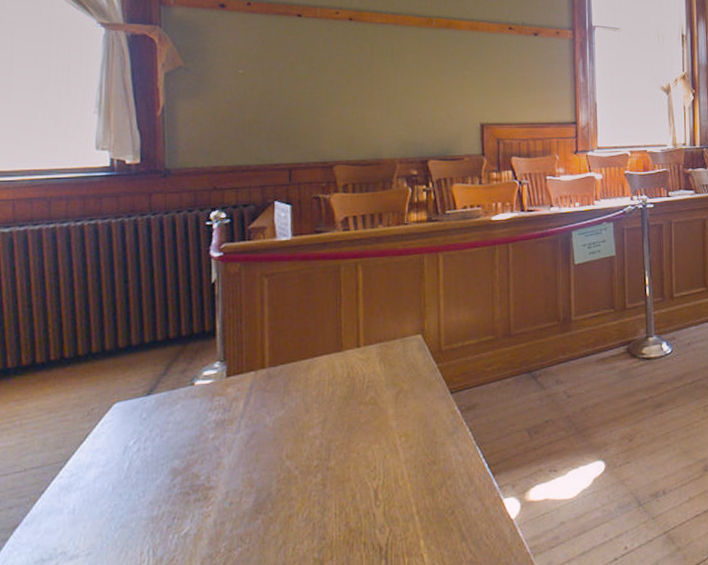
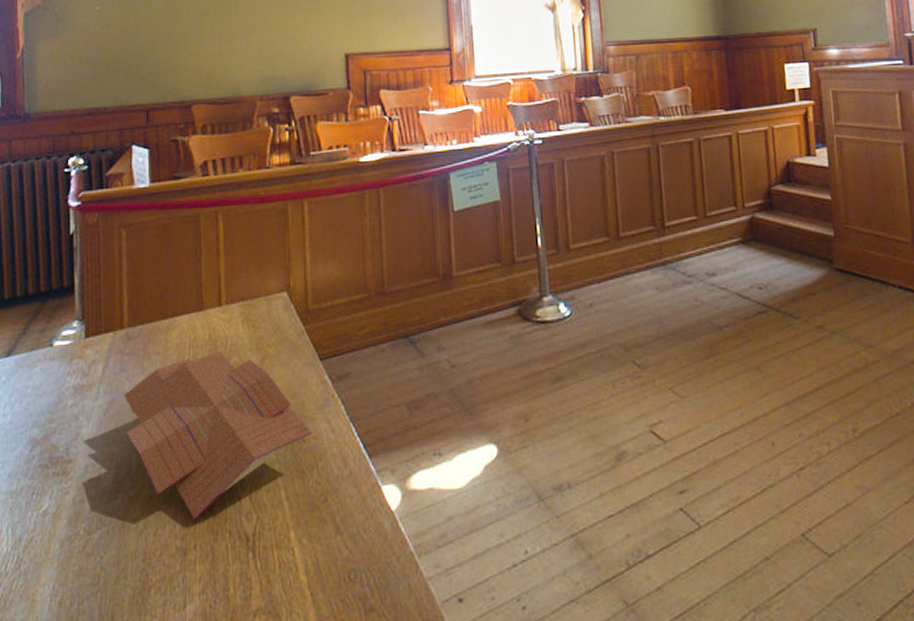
papers: none [265,387,443,535] -> present [124,351,313,520]

